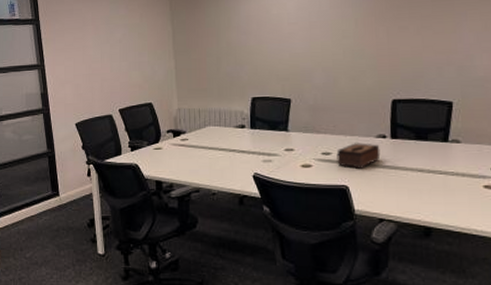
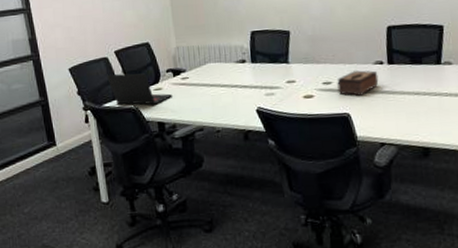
laptop: none [111,131,171,164] -> present [107,73,172,105]

